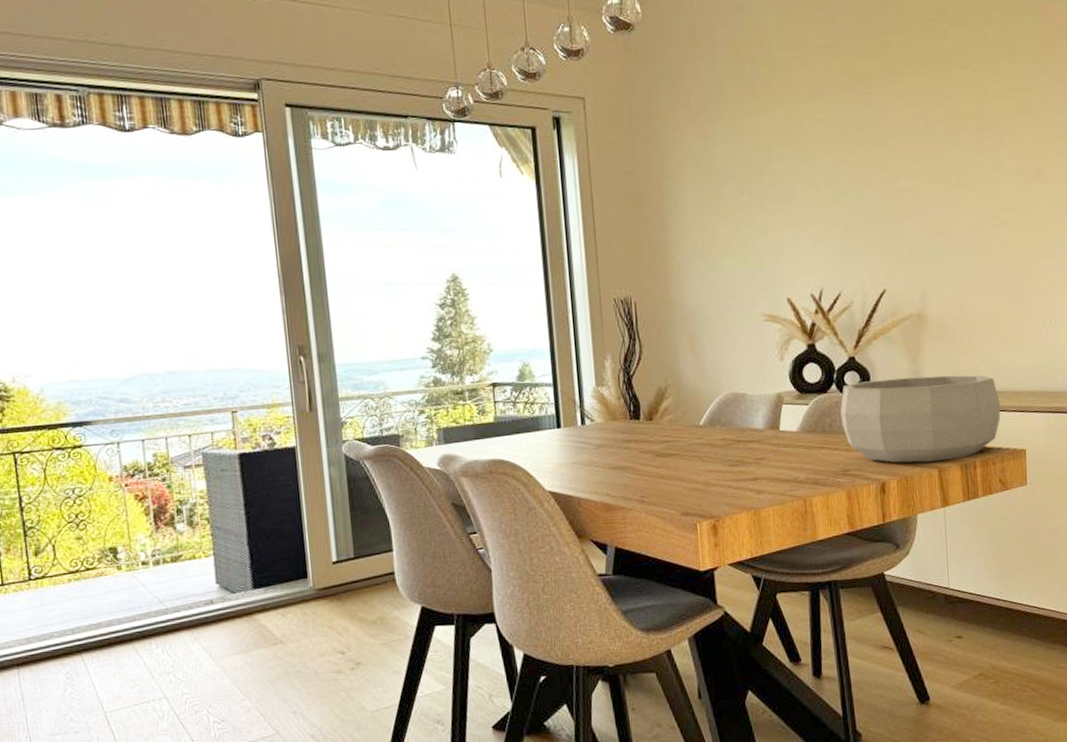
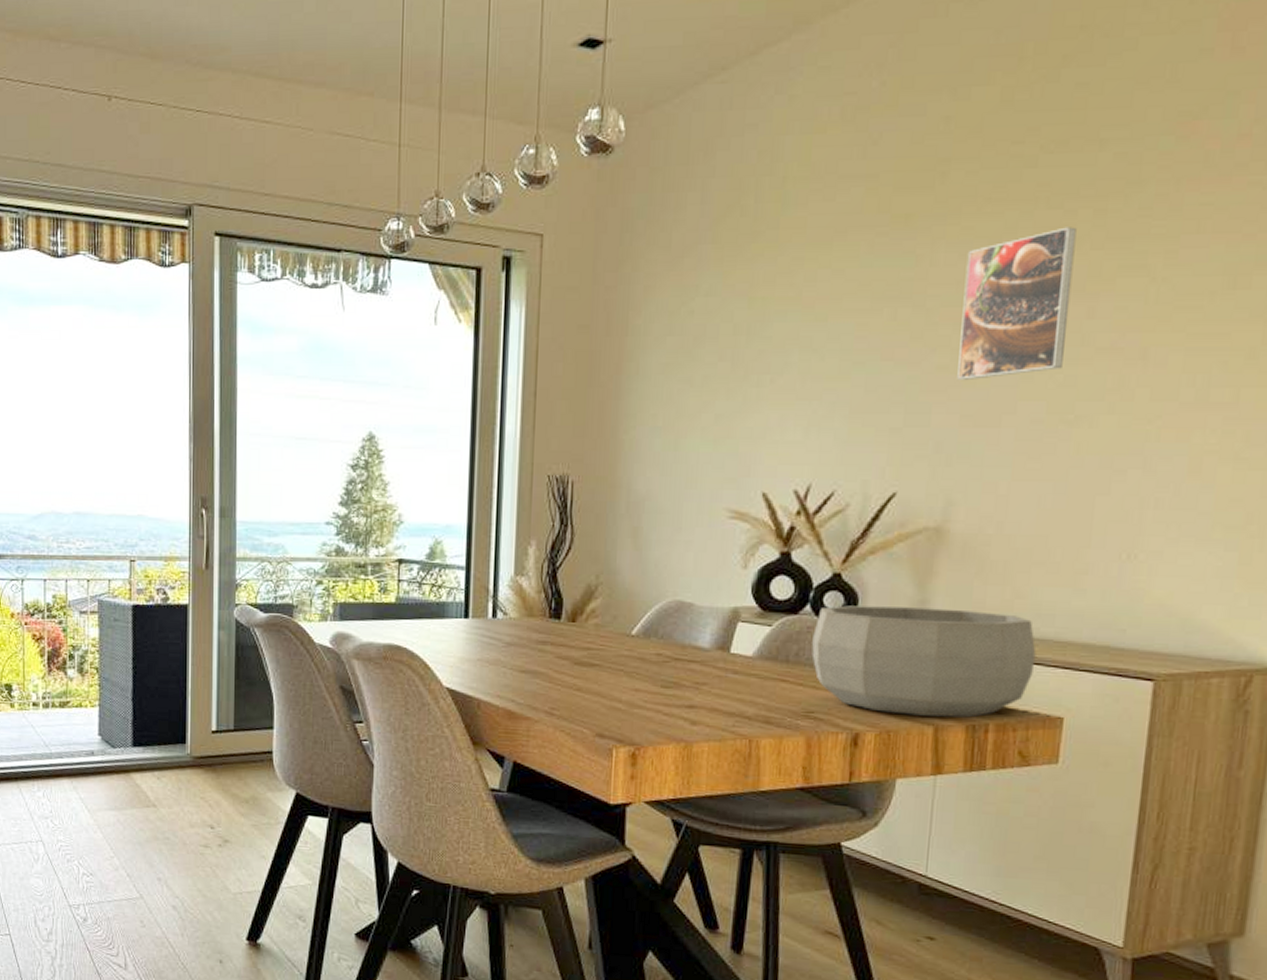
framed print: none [910,82,987,199] -> present [957,227,1077,380]

